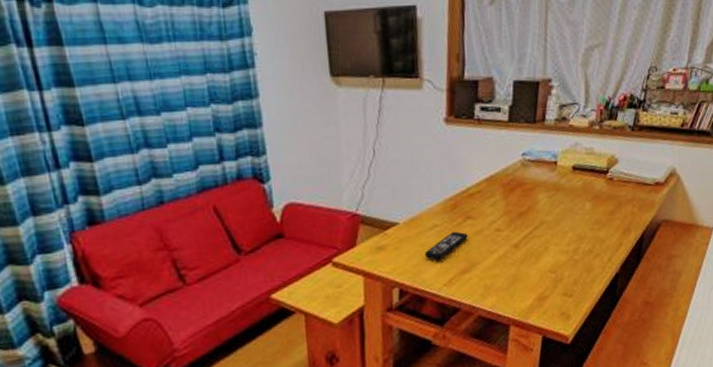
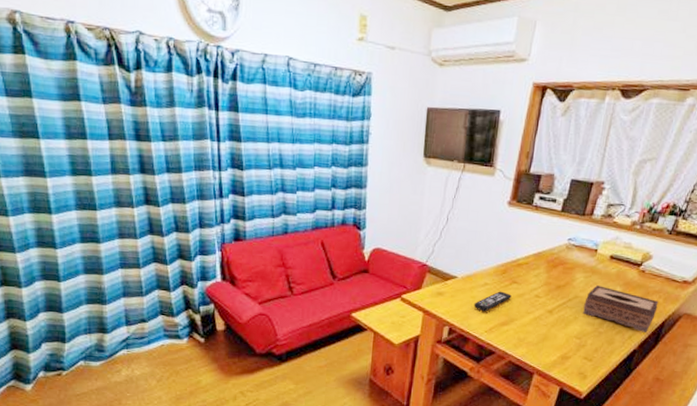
tissue box: none [553,204,634,252] -> present [583,285,659,334]

